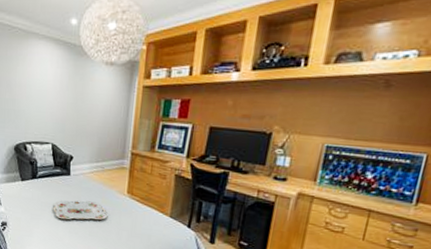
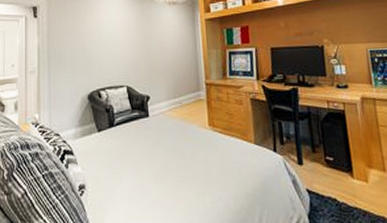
serving tray: present [53,200,107,220] -> none [135,141,193,169]

